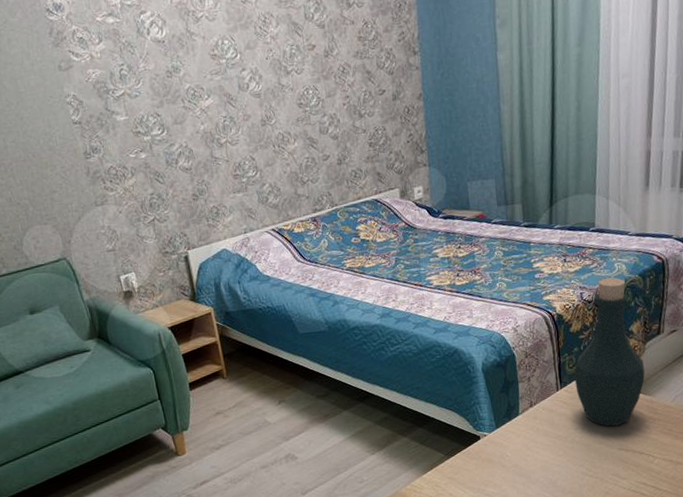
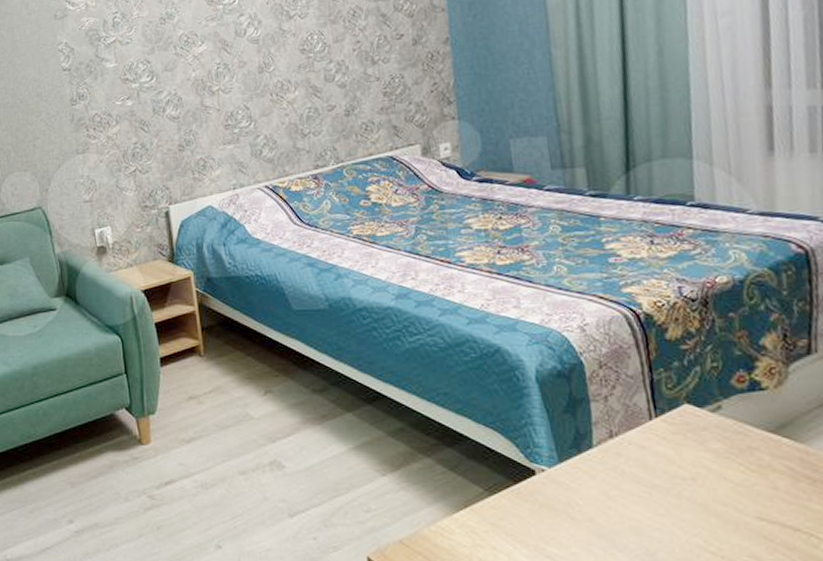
bottle: present [573,278,645,427] -> none [674,270,792,482]

